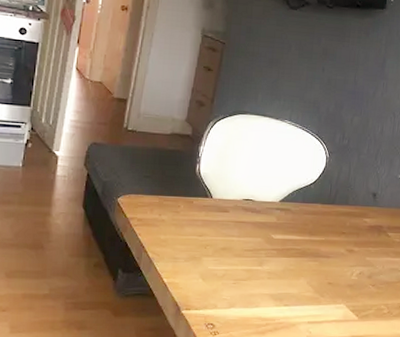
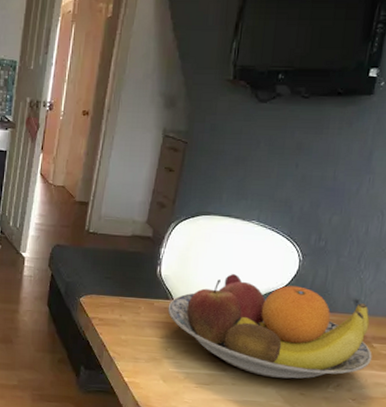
fruit bowl: none [206,171,388,270] -> present [167,274,372,379]

